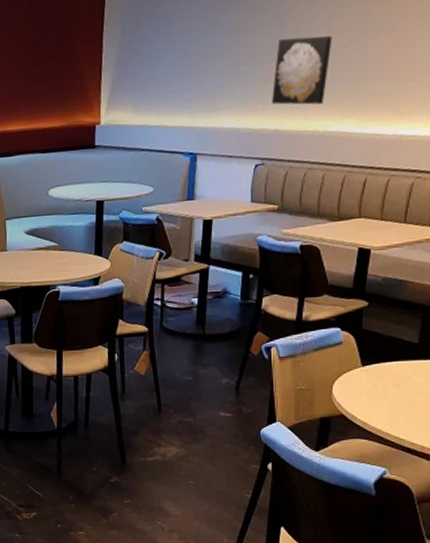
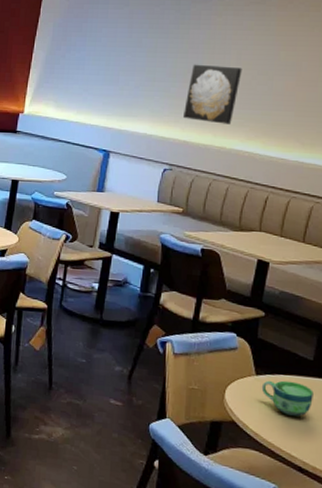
cup: none [368,367,419,401] -> present [261,380,314,417]

